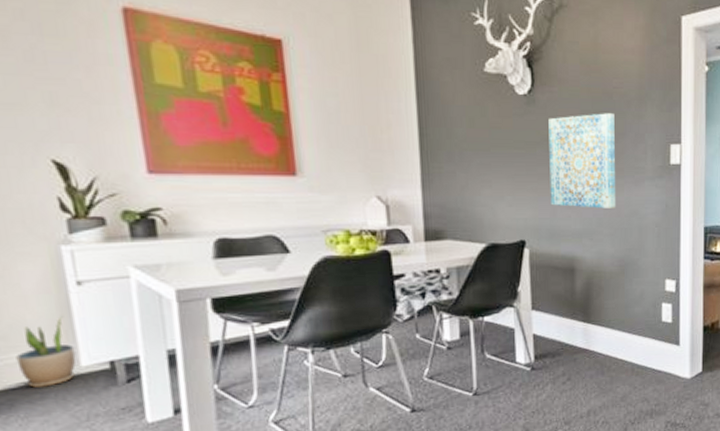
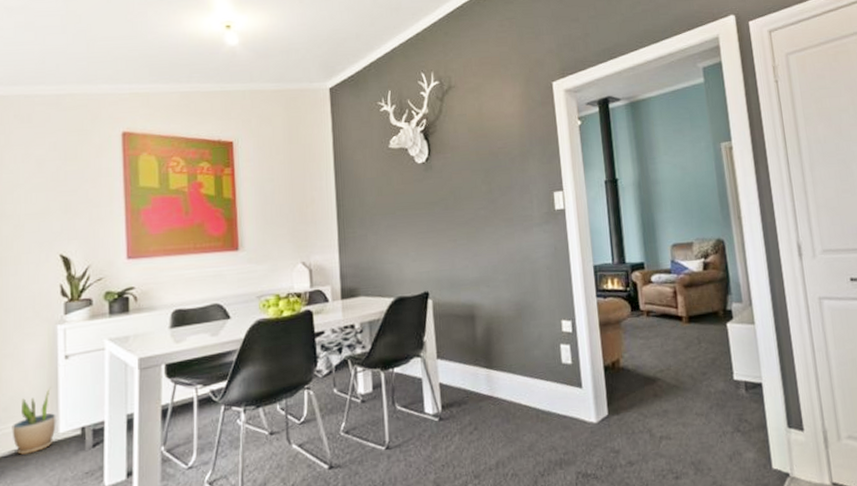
wall art: present [548,113,616,208] -> none [444,170,509,258]

